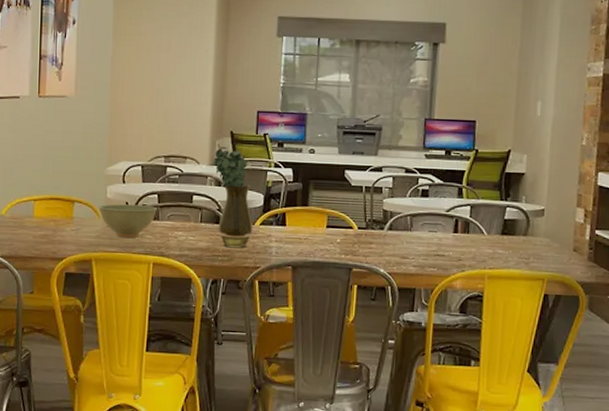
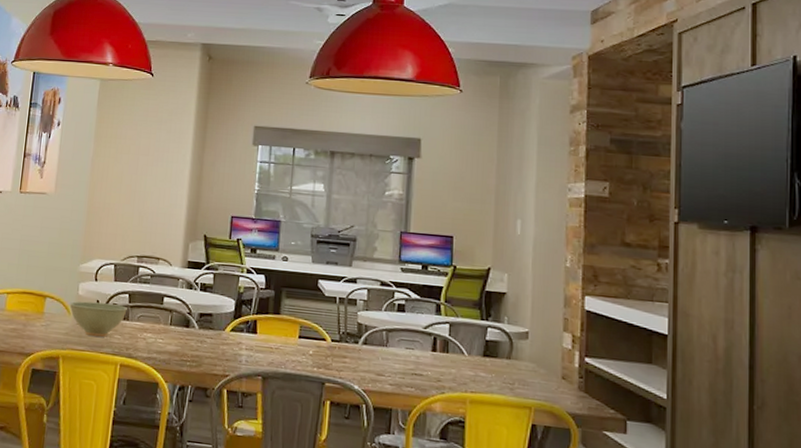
vase: present [213,143,253,249] -> none [185,246,223,355]

